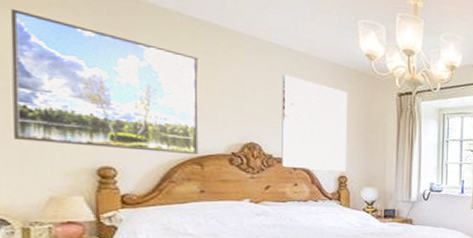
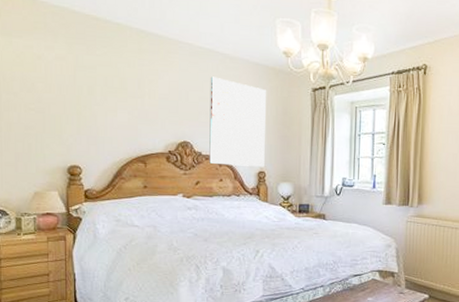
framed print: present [10,8,200,155] -> none [10,34,144,154]

